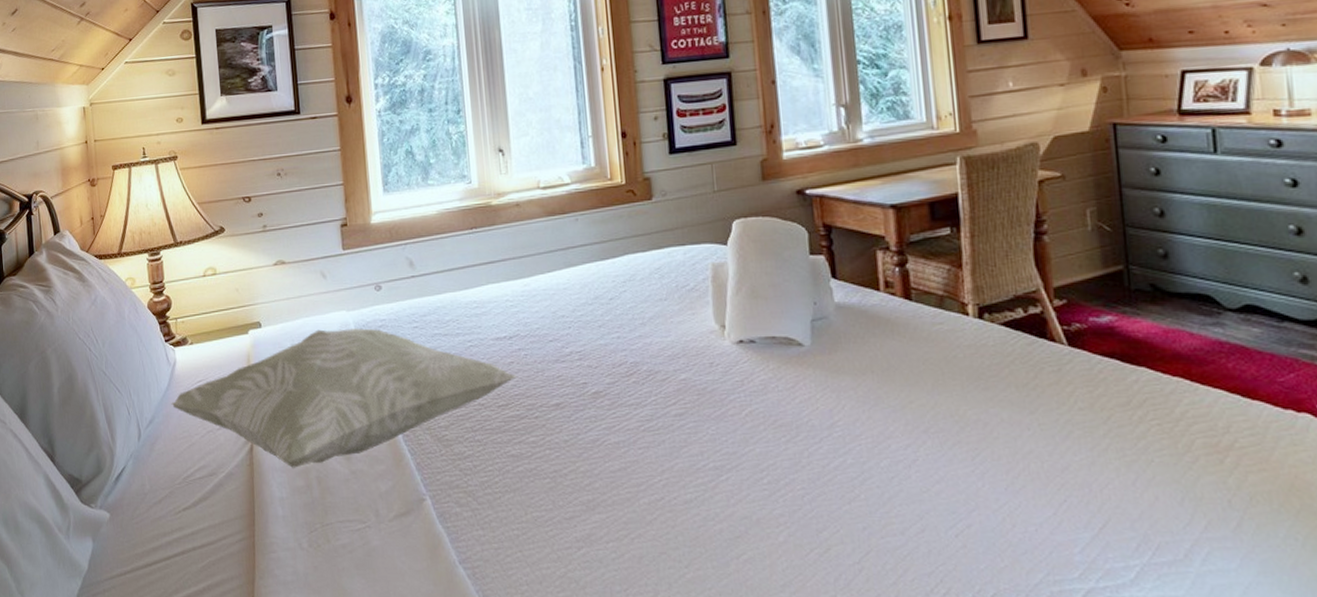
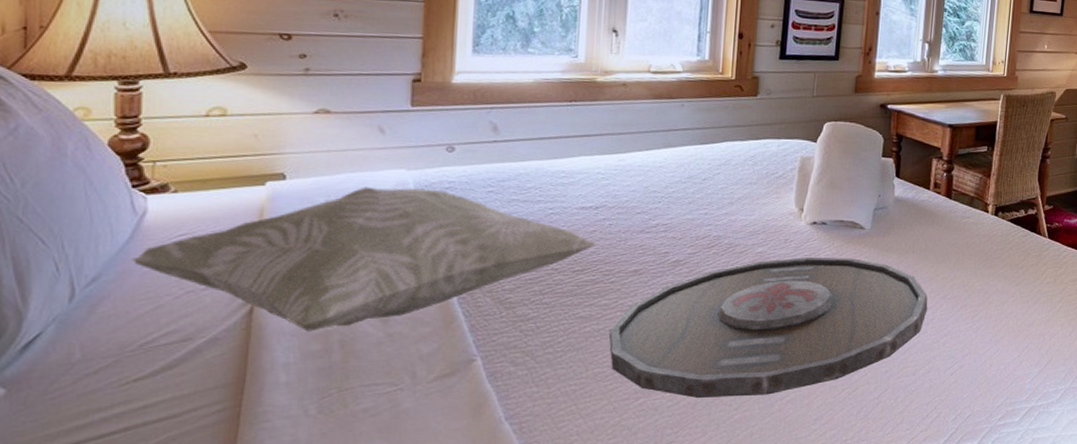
serving tray: none [541,383,906,552] -> present [609,257,928,399]

